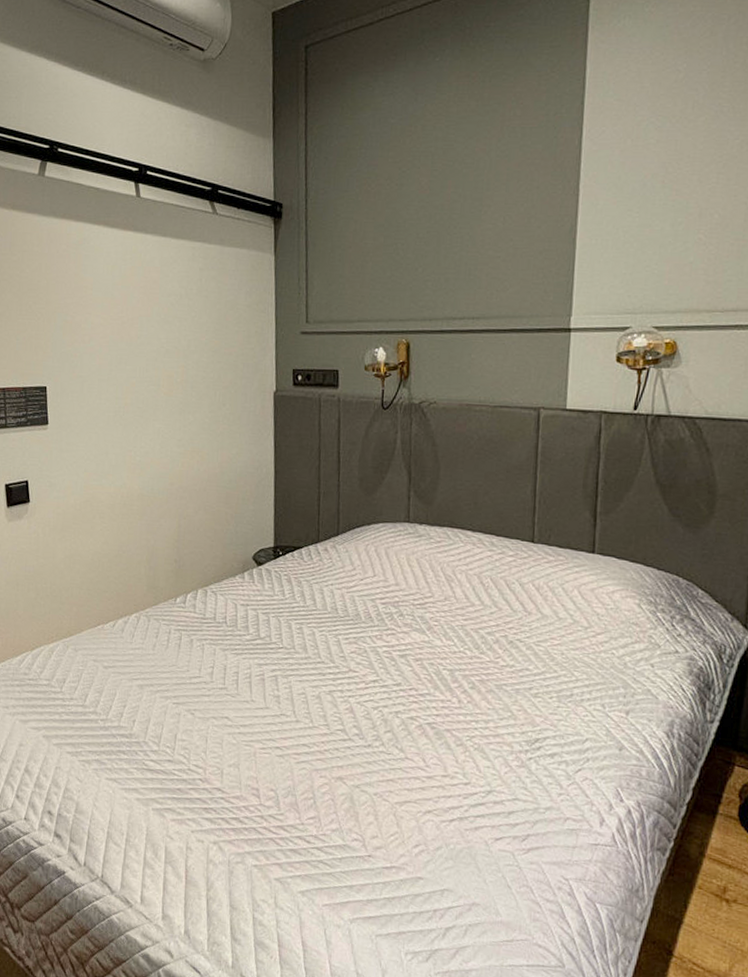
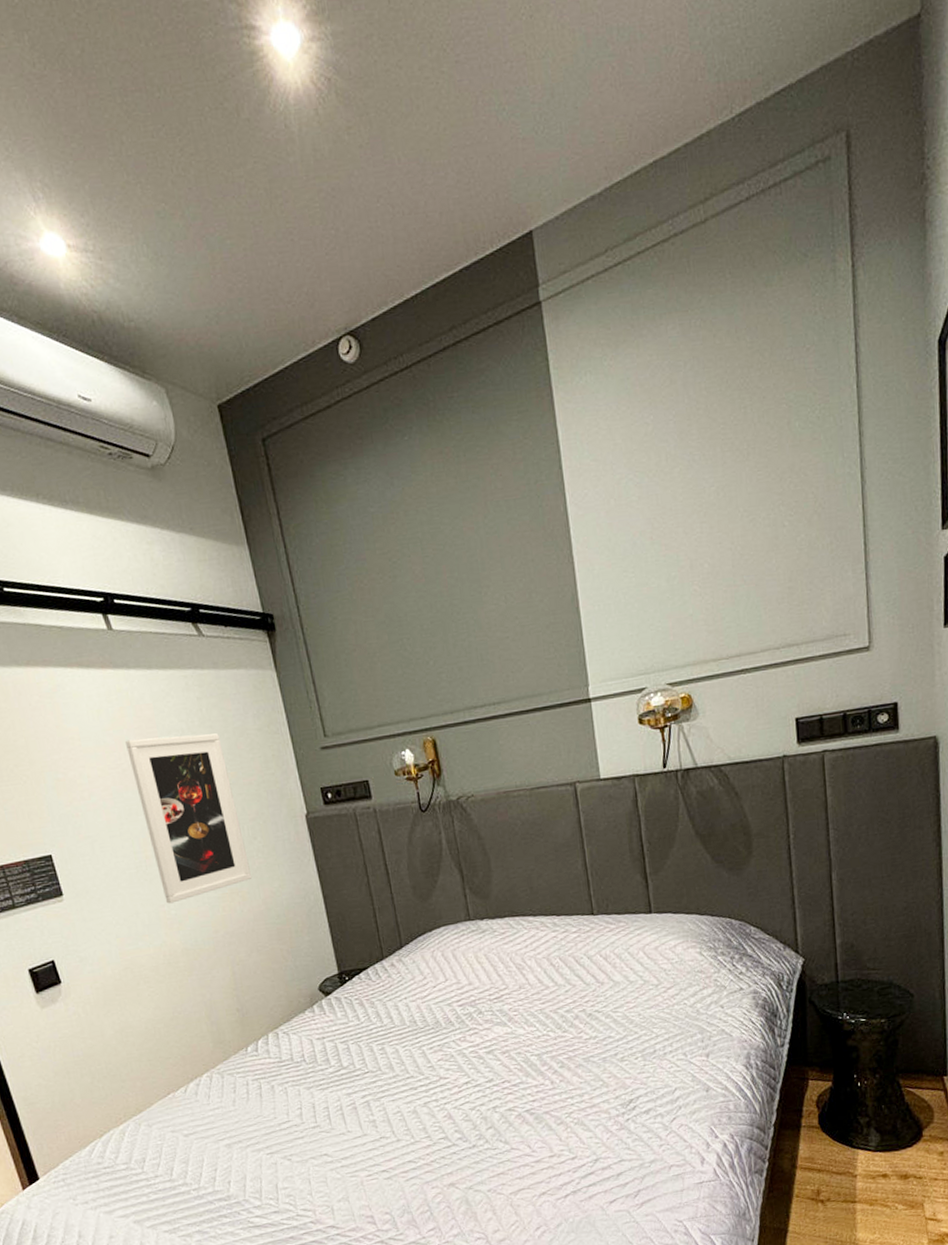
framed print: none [129,296,214,451] -> present [125,733,252,904]

